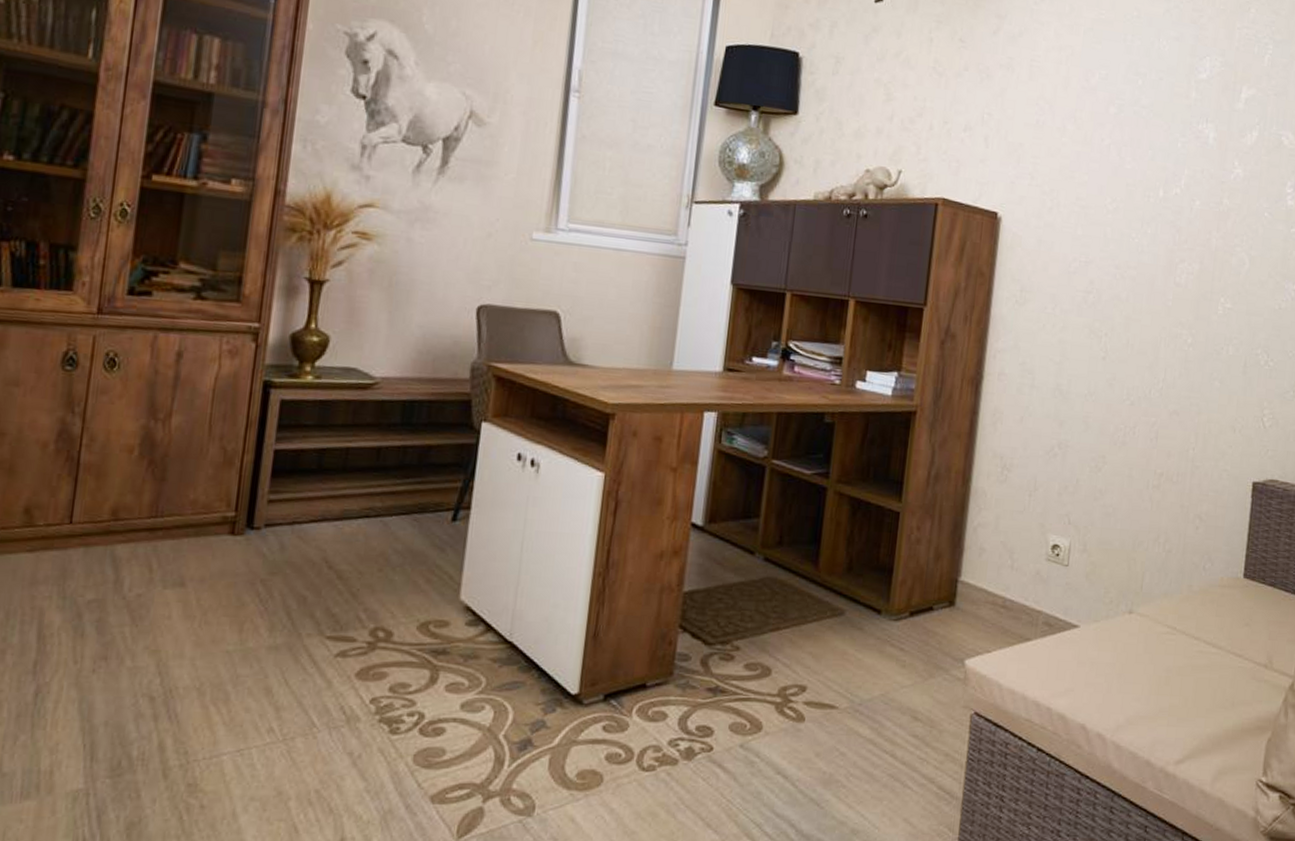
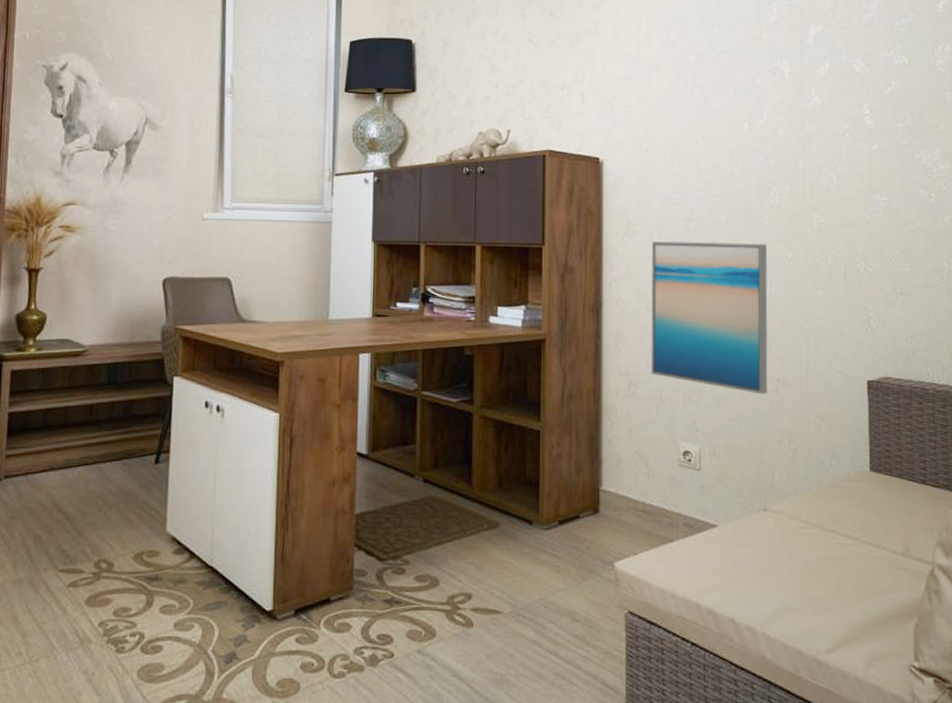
wall art: none [1028,312,1167,489] -> present [651,241,768,394]

